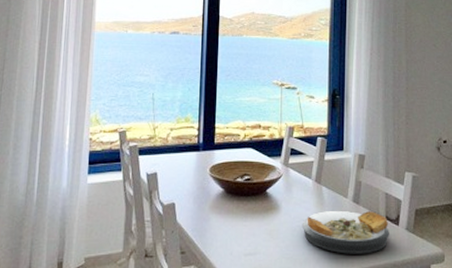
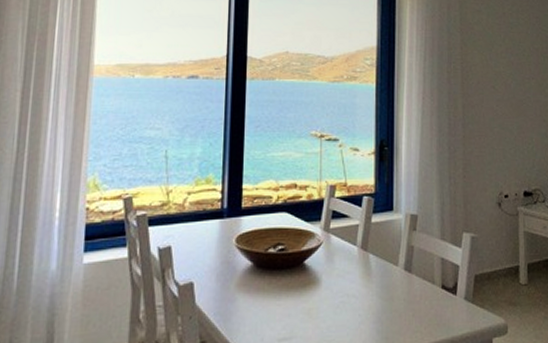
plate: present [302,211,389,254] -> none [346,280,446,332]

